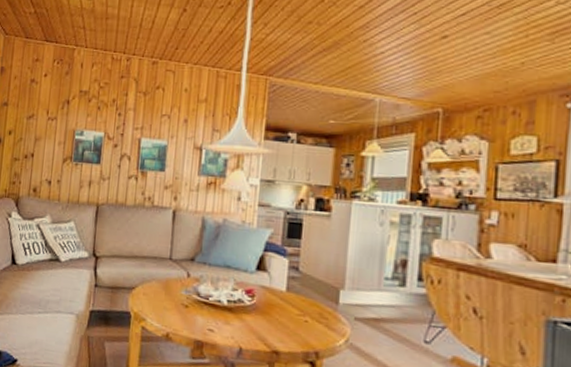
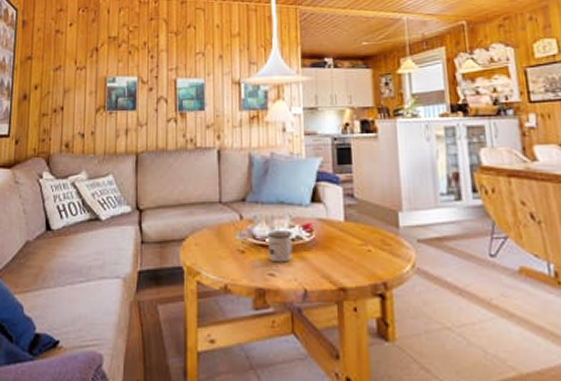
mug: none [209,291,234,321] -> present [267,231,294,263]

